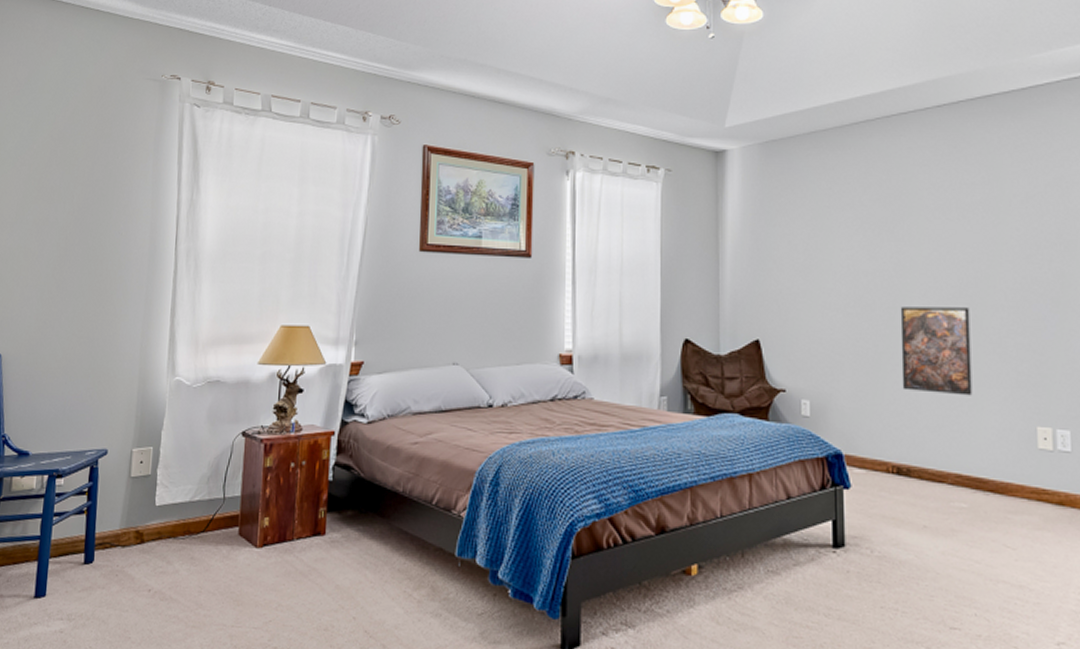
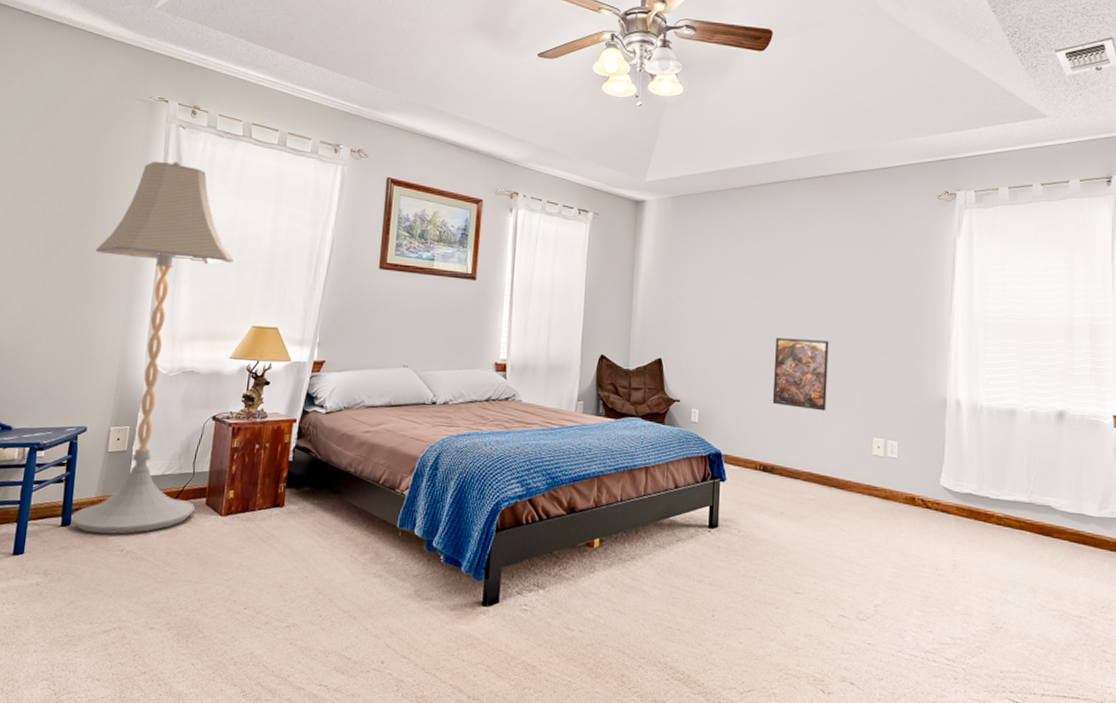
floor lamp: none [94,145,258,572] -> present [71,162,234,534]

